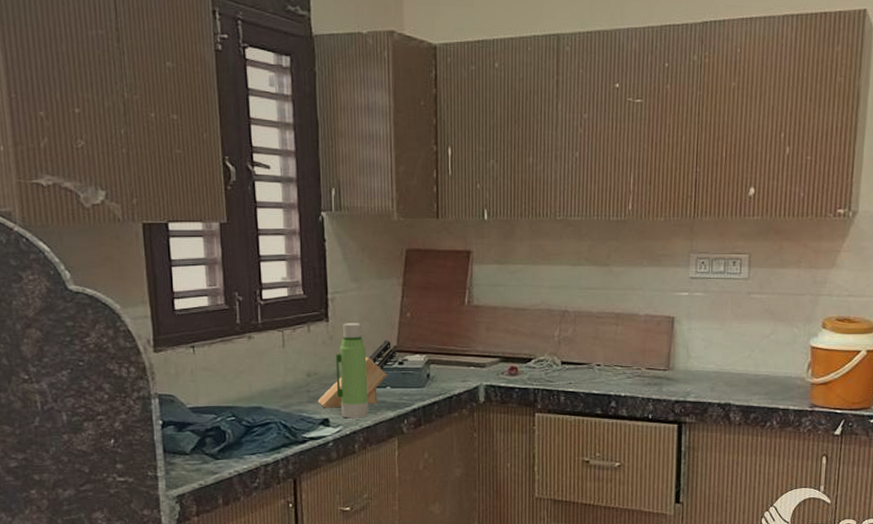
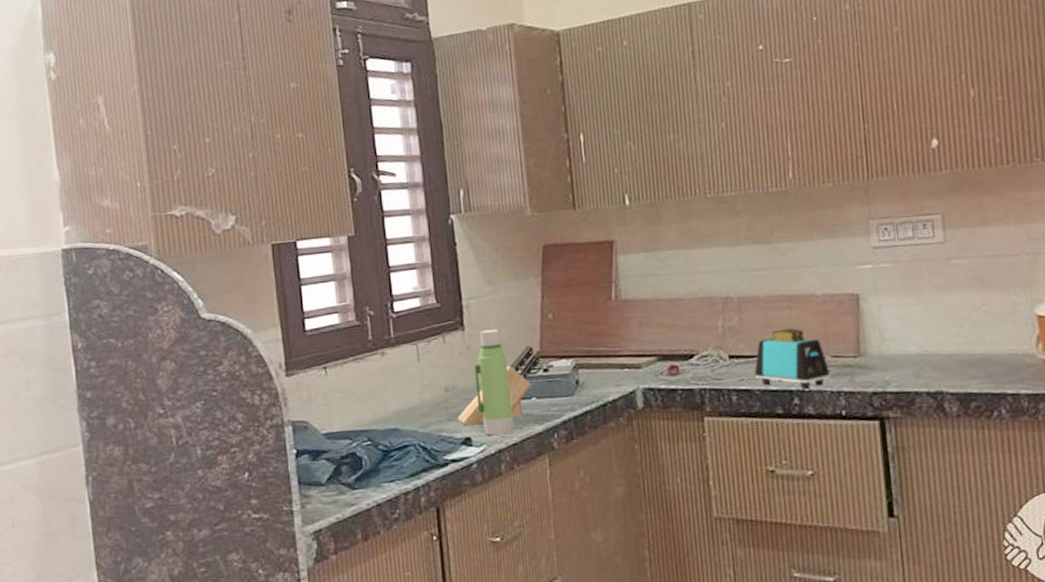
toaster: none [582,342,643,394] -> present [754,328,830,388]

